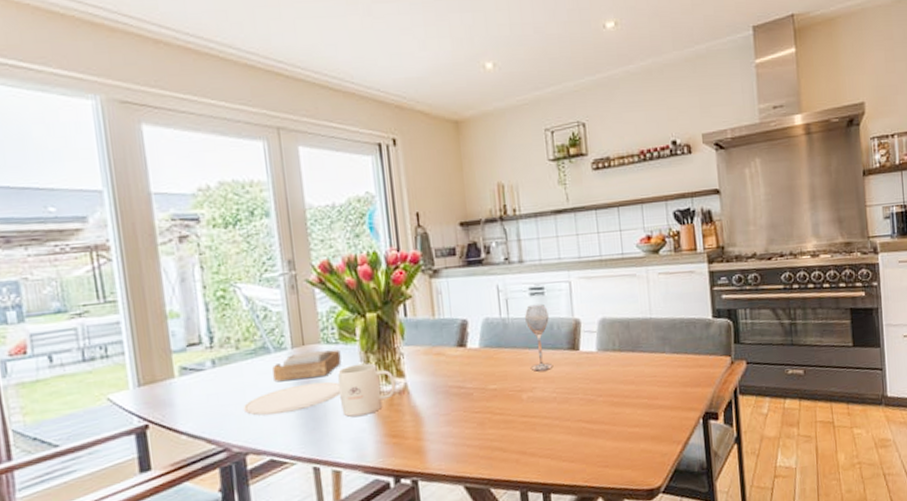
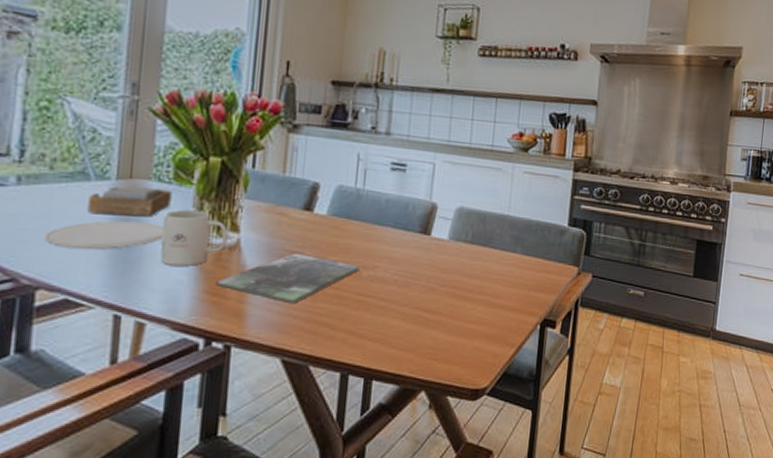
magazine: none [392,386,520,434] -> present [215,252,360,303]
wineglass: present [525,303,552,372] -> none [376,180,407,251]

